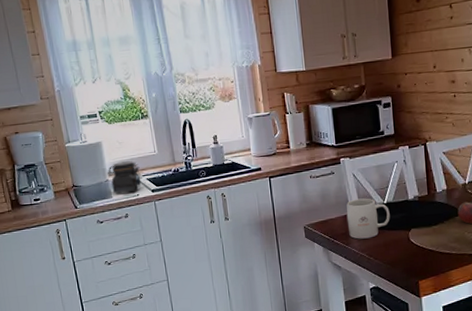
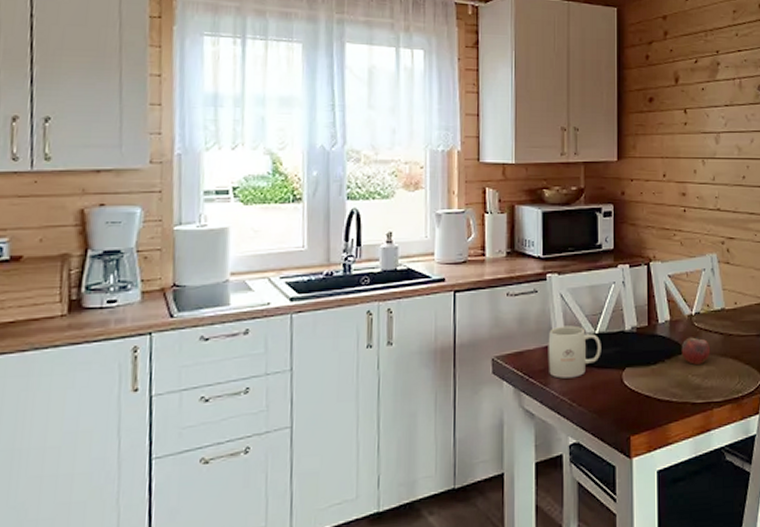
jar: present [107,161,142,194] -> none [228,257,279,300]

